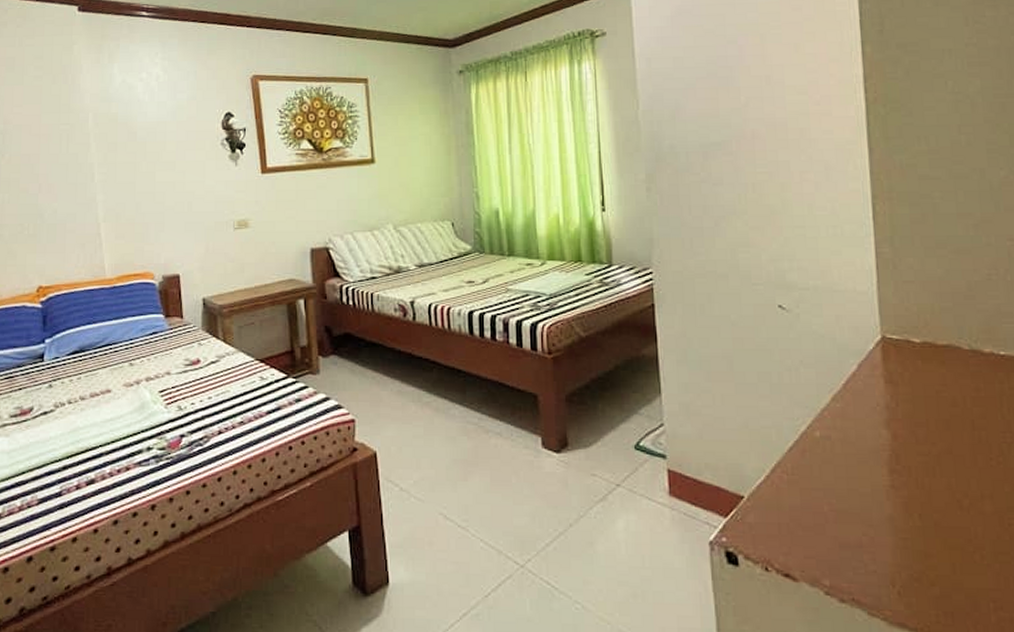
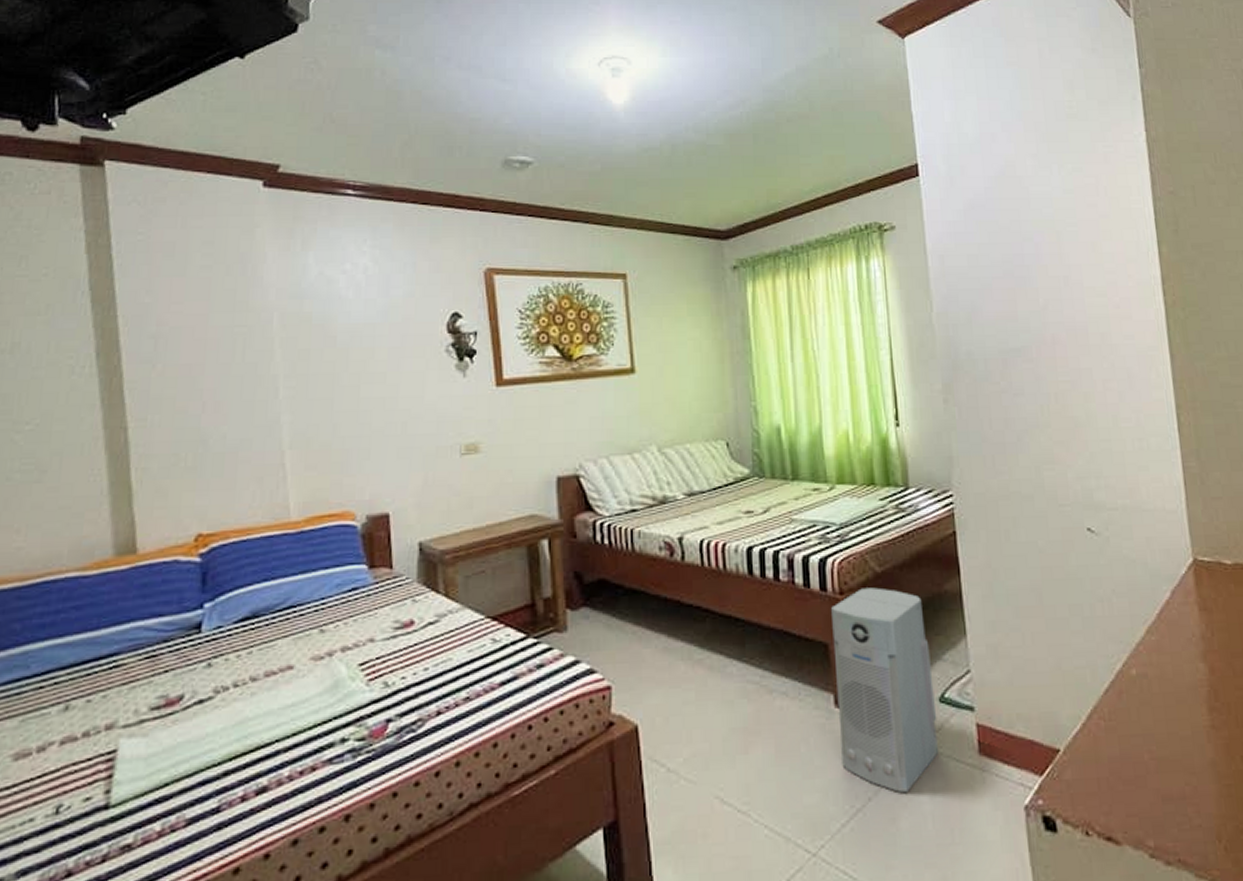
air purifier: none [541,349,633,523] -> present [831,587,938,794]

